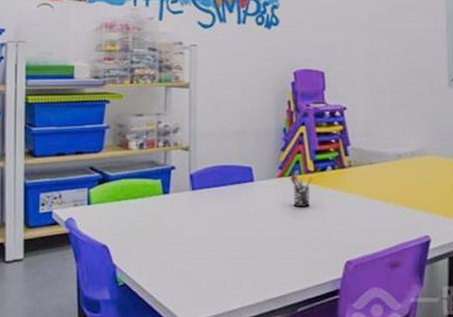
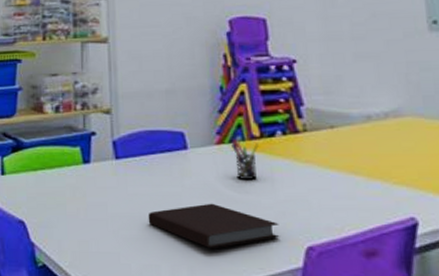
notebook: none [218,227,325,266] -> present [148,203,280,249]

